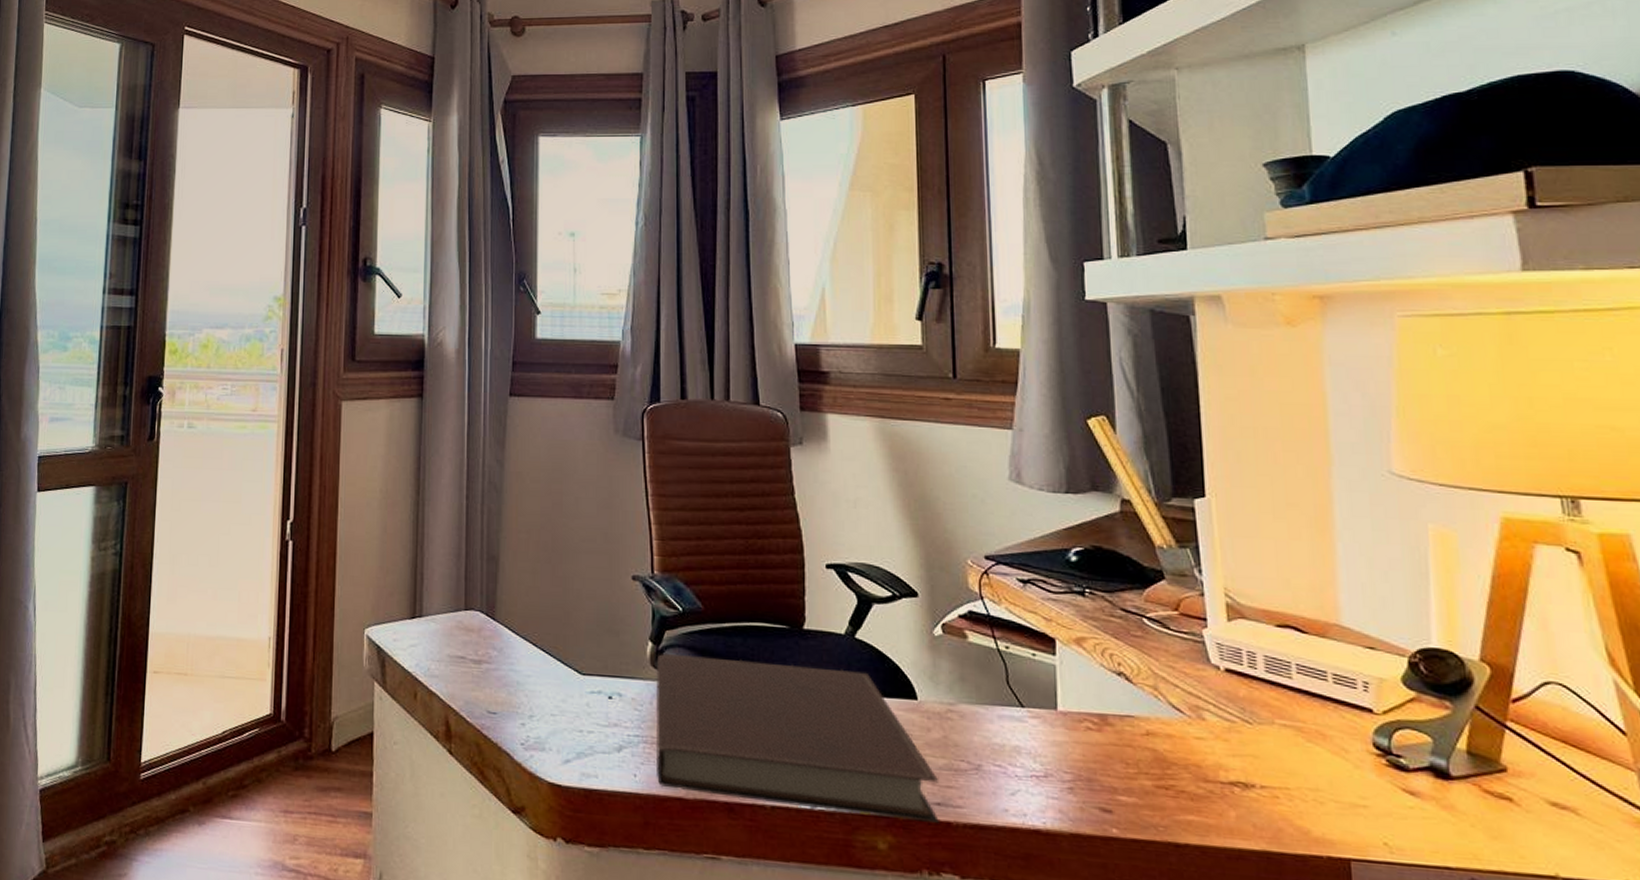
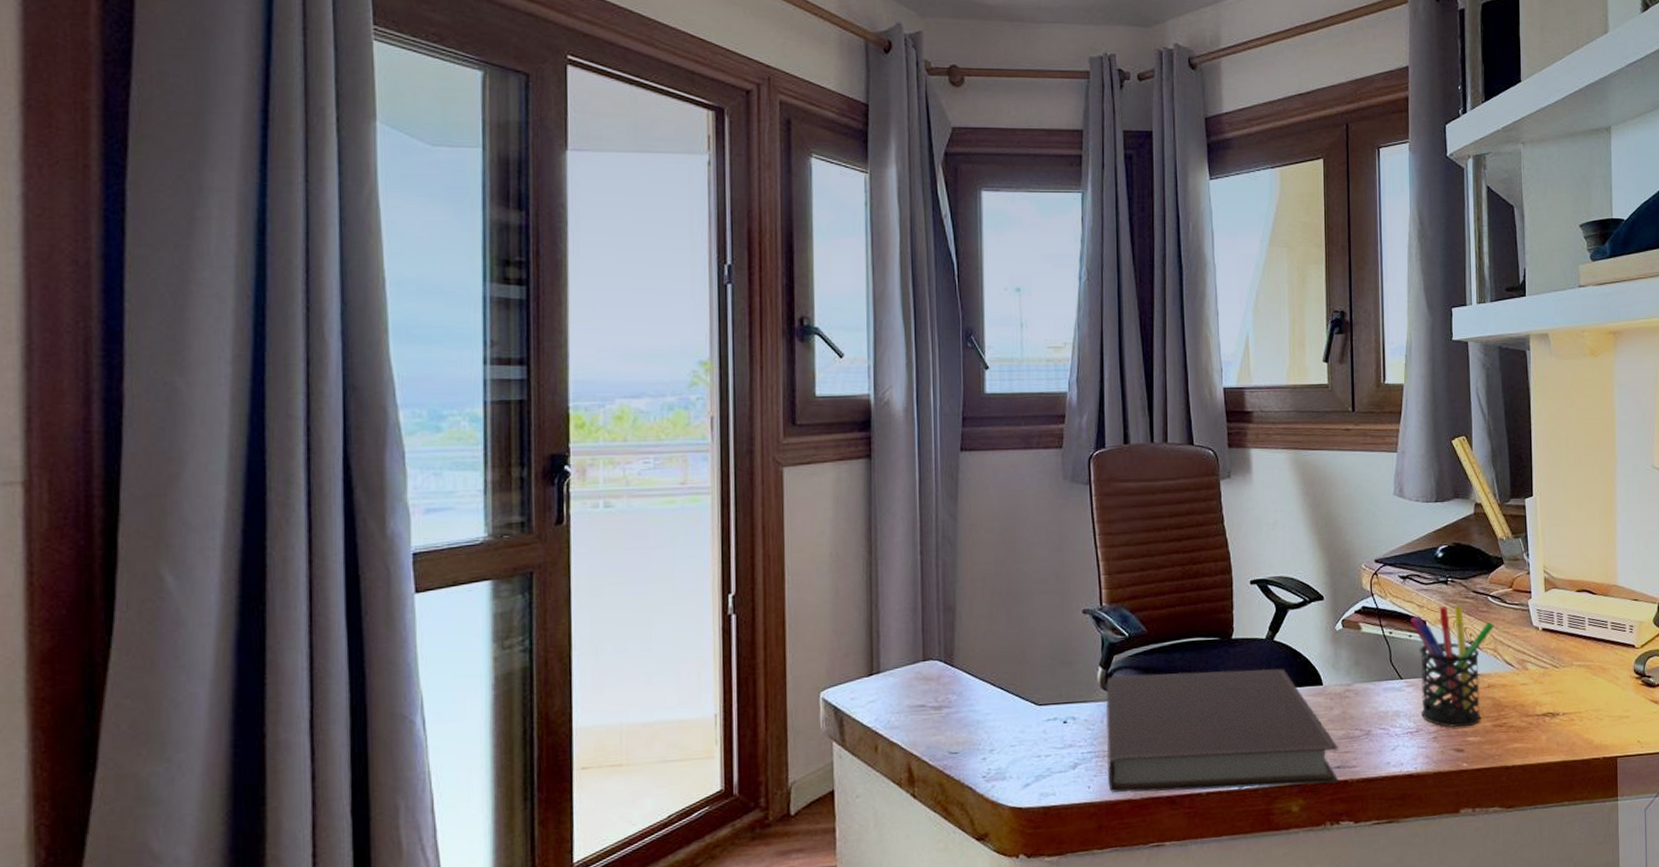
pen holder: none [1033,622,1153,782] -> present [1410,605,1494,728]

